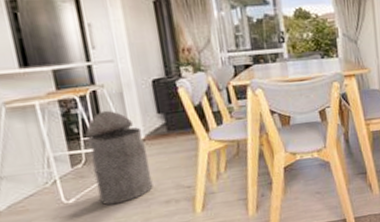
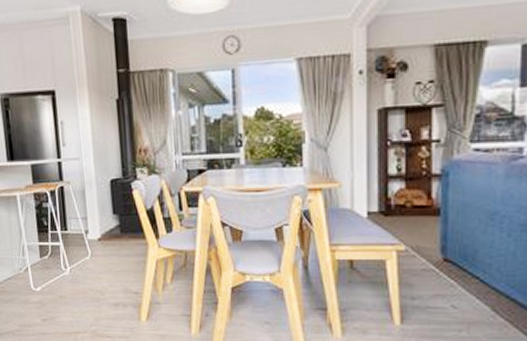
trash can: present [85,110,153,205] -> none [53,206,105,299]

